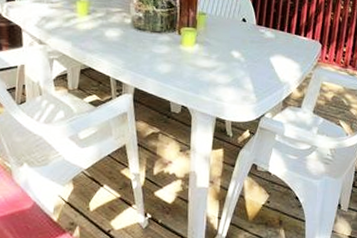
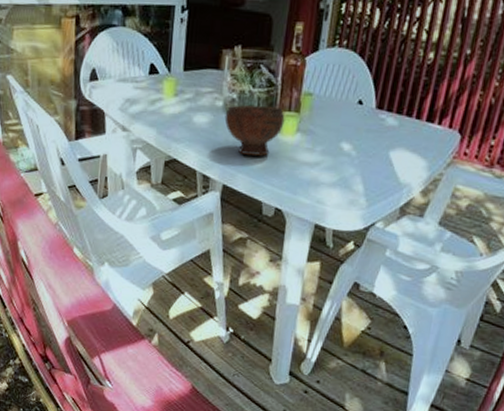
bowl: none [133,22,185,63] -> present [224,104,285,156]

